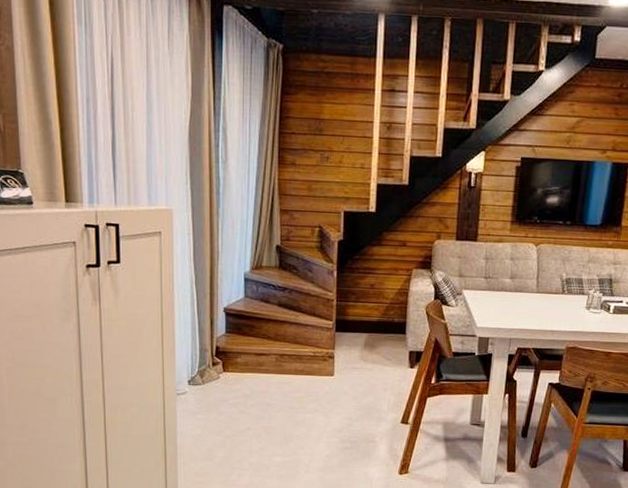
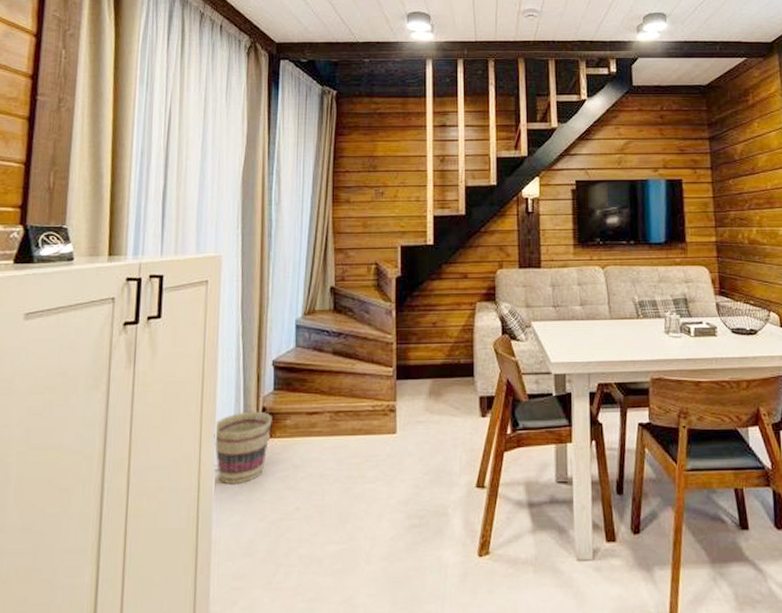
basket: none [174,349,225,406] -> present [214,411,272,485]

